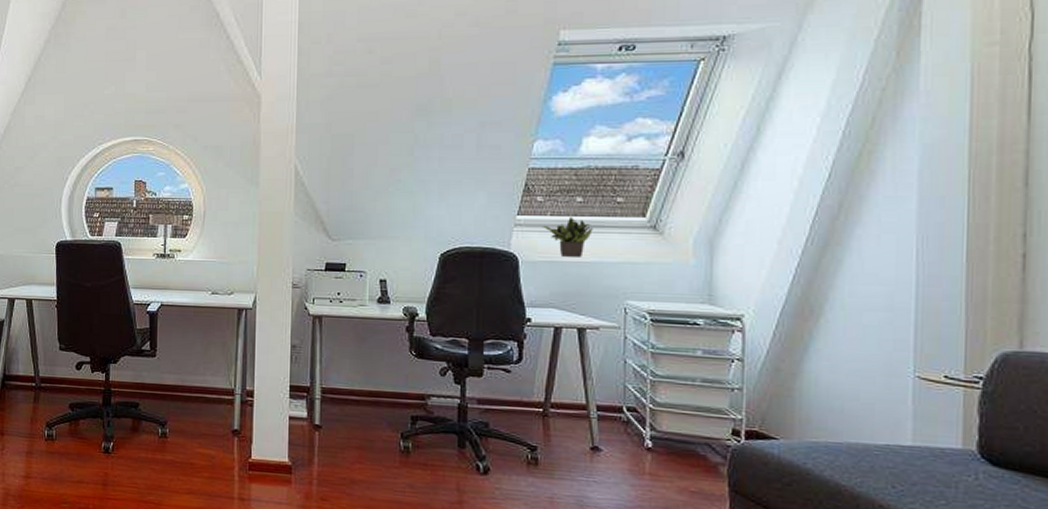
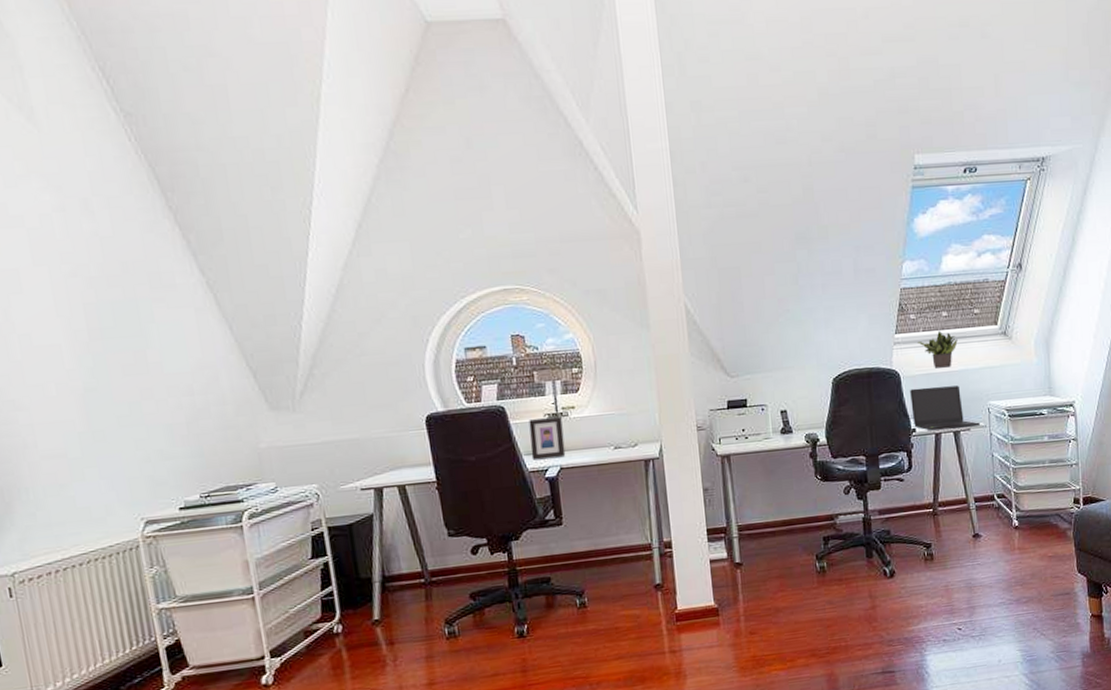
picture frame: none [137,257,168,295] -> present [529,417,566,461]
laptop: none [528,275,614,326] -> present [910,385,981,431]

